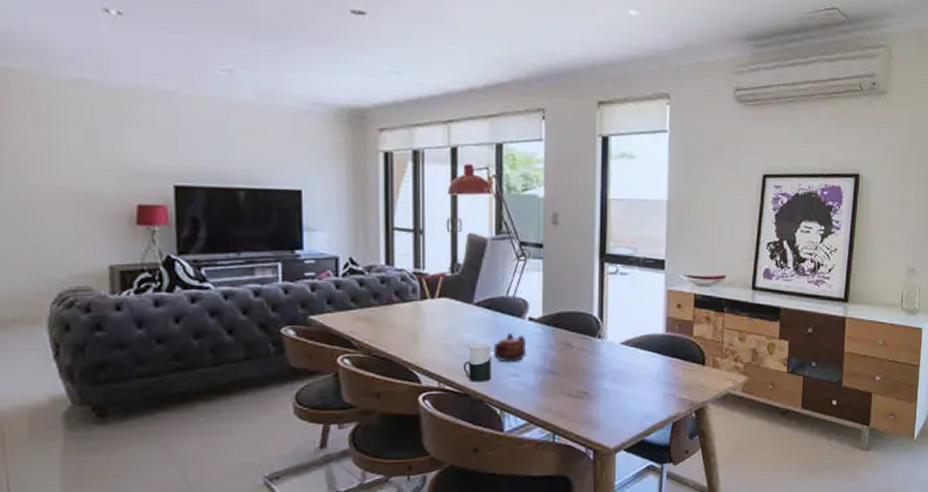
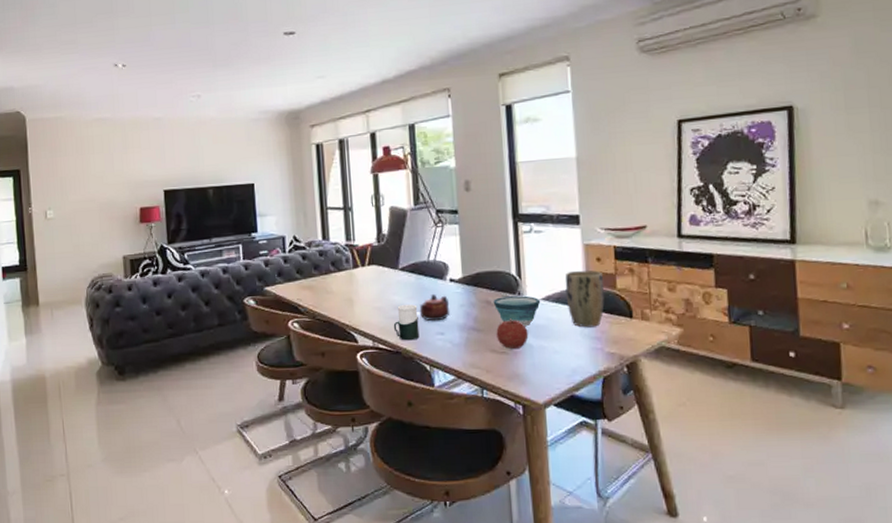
bowl: none [572,339,620,371] -> present [493,296,541,327]
fruit: none [573,361,605,393] -> present [496,317,528,349]
plant pot: none [645,316,682,373] -> present [565,270,605,328]

